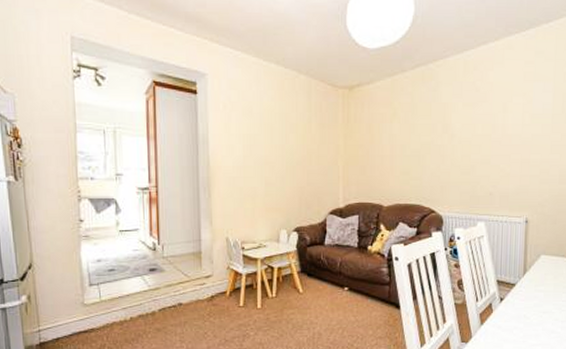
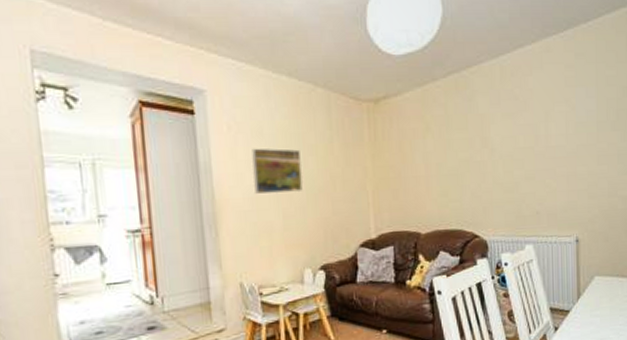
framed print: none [242,124,283,164] -> present [252,148,303,194]

